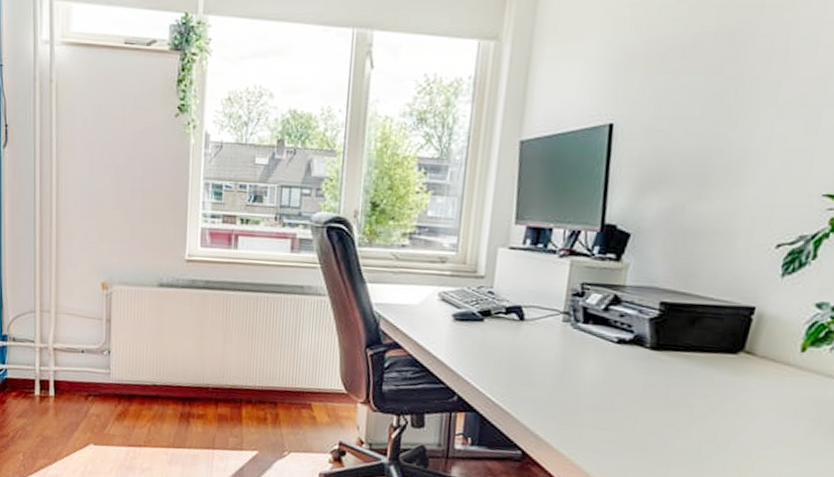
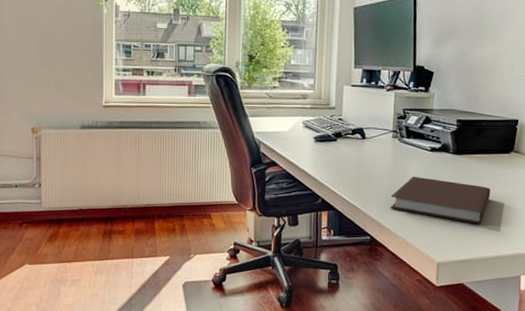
notebook: none [552,375,704,449] -> present [390,176,491,224]

